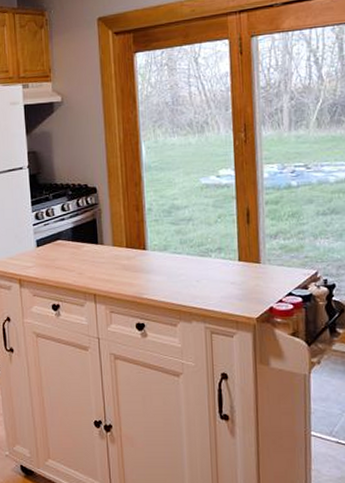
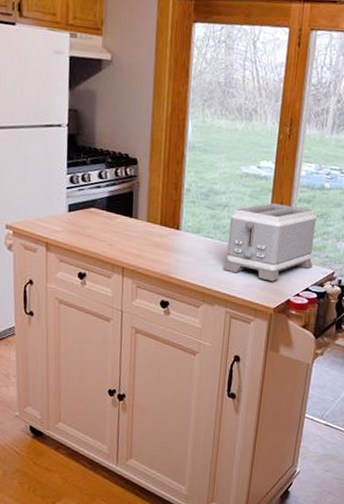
toaster: none [196,209,292,290] -> present [223,203,317,282]

